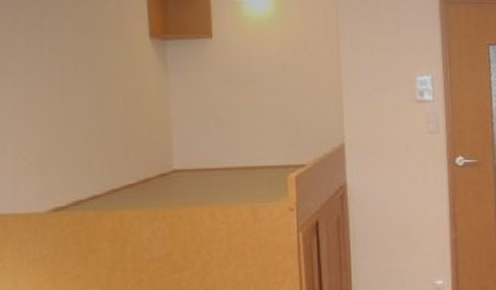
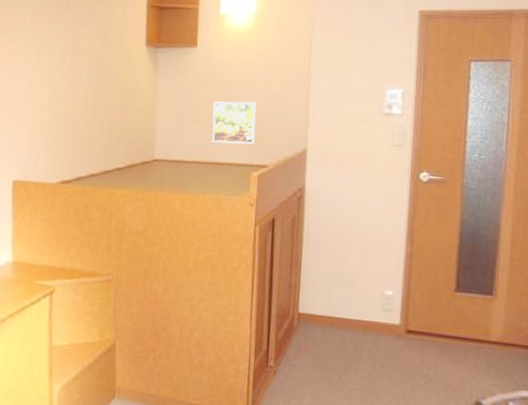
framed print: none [238,96,289,145] -> present [212,101,256,145]

